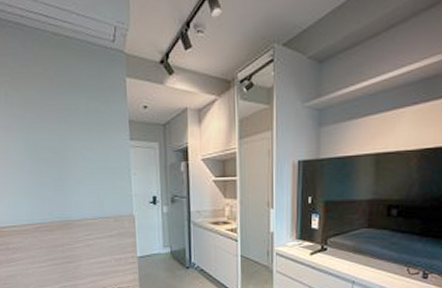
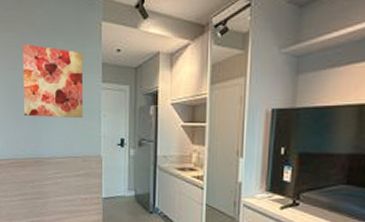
wall art: none [41,102,112,178] -> present [22,44,84,118]

